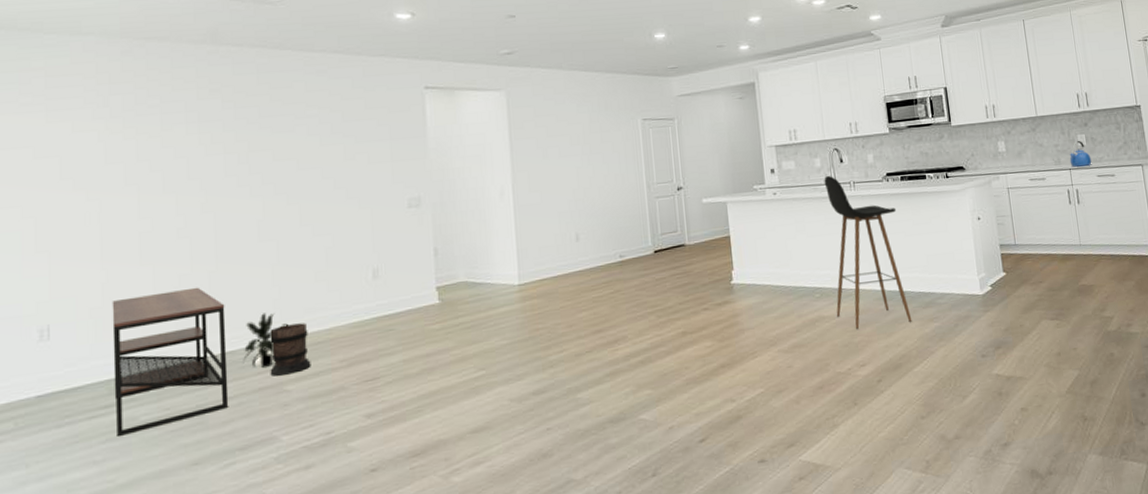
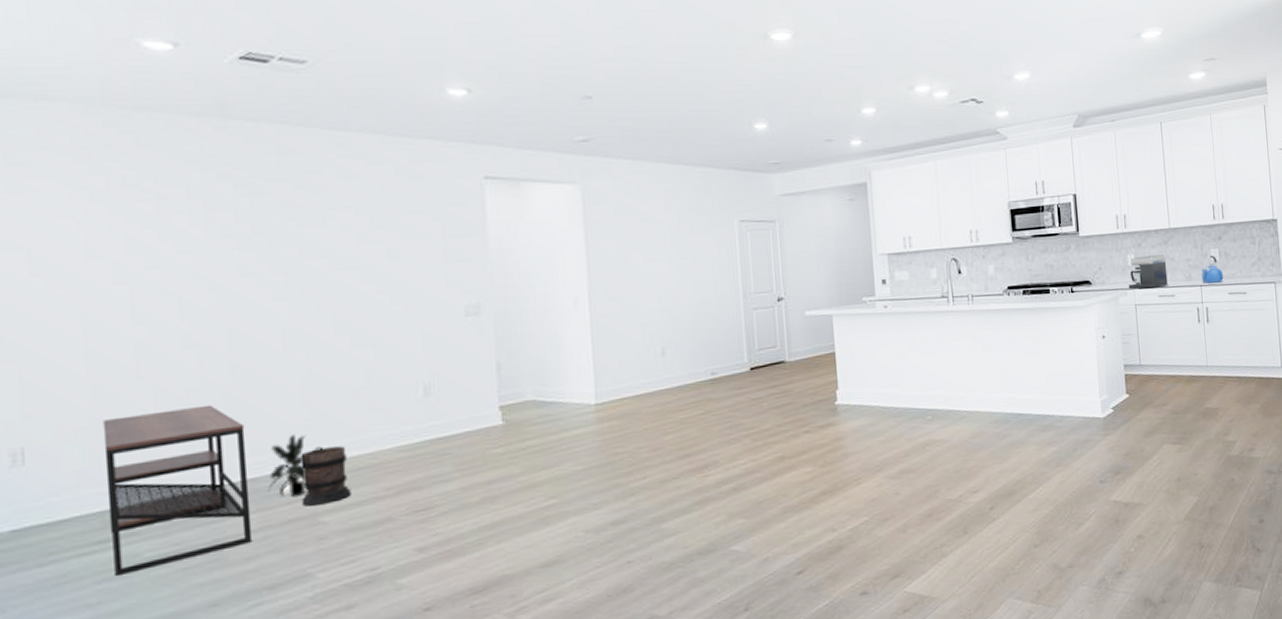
bar stool: present [824,175,912,330] -> none [940,287,1029,455]
coffee maker: none [1000,141,1038,173] -> present [1128,254,1168,289]

